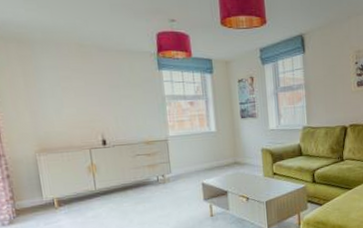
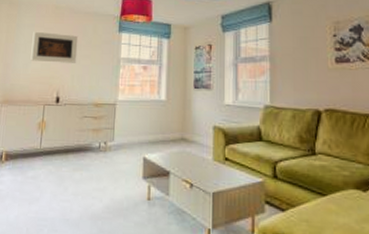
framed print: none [58,73,118,106] -> present [30,31,79,63]

